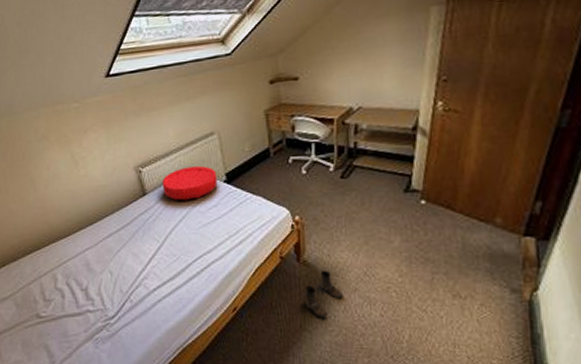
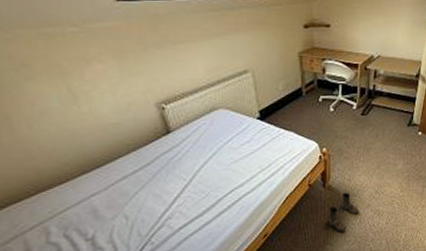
cushion: present [162,166,218,201] -> none [189,103,251,138]

